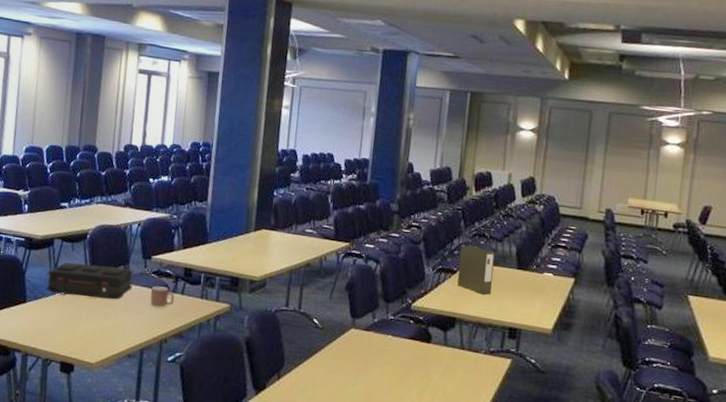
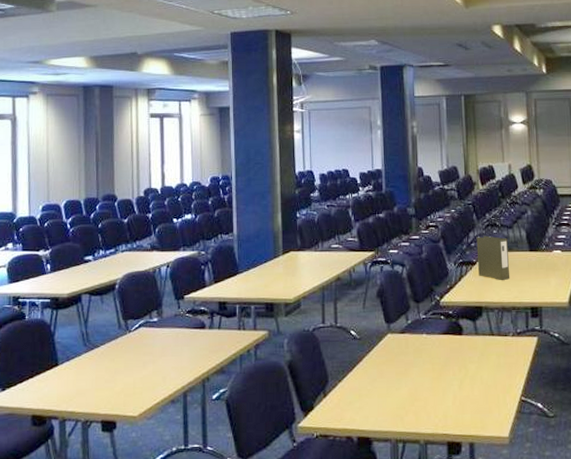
briefcase: present [46,262,134,299] -> none [77,313,168,350]
mug: present [150,286,175,309] -> none [187,324,212,348]

